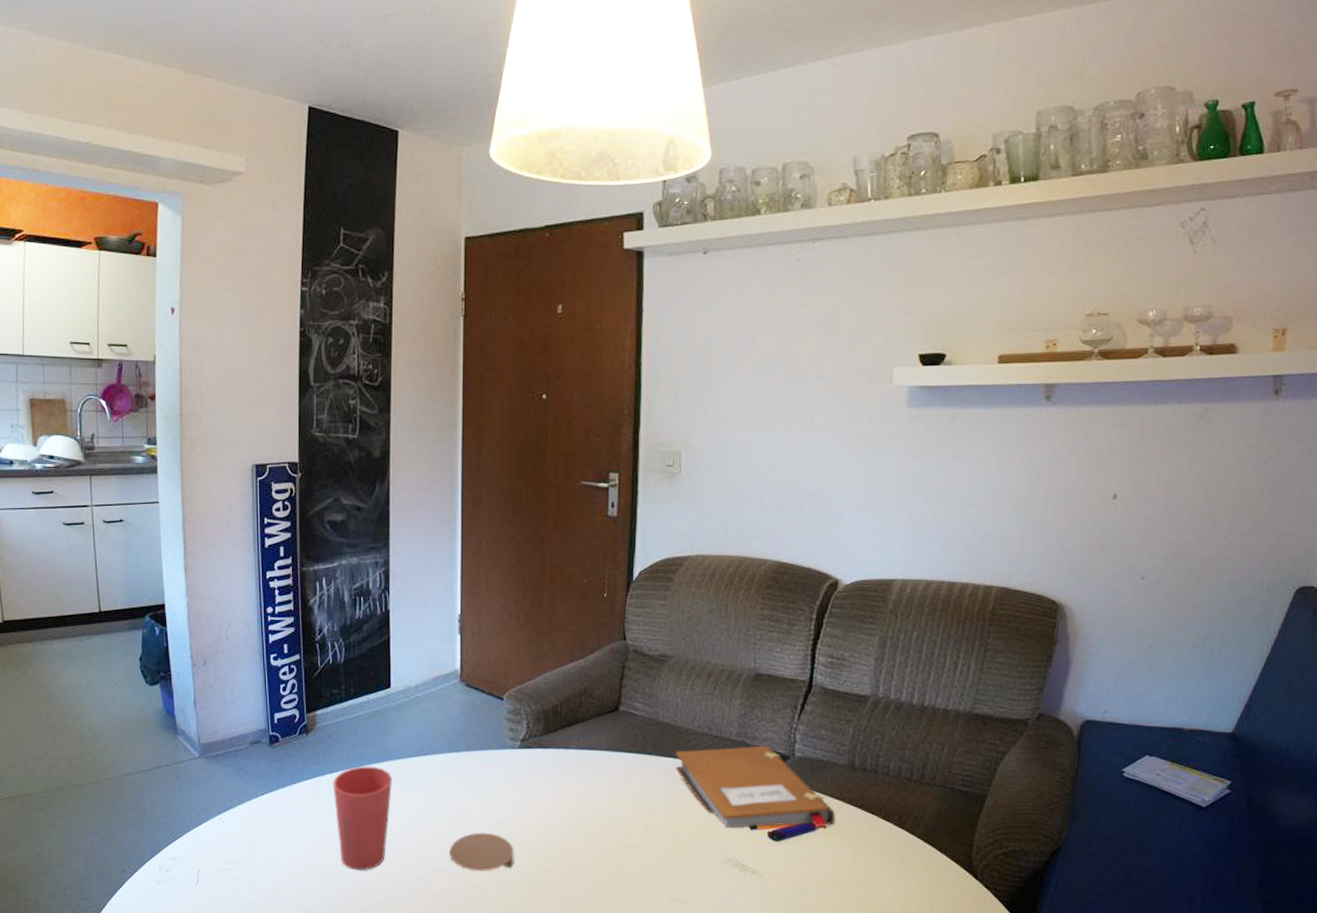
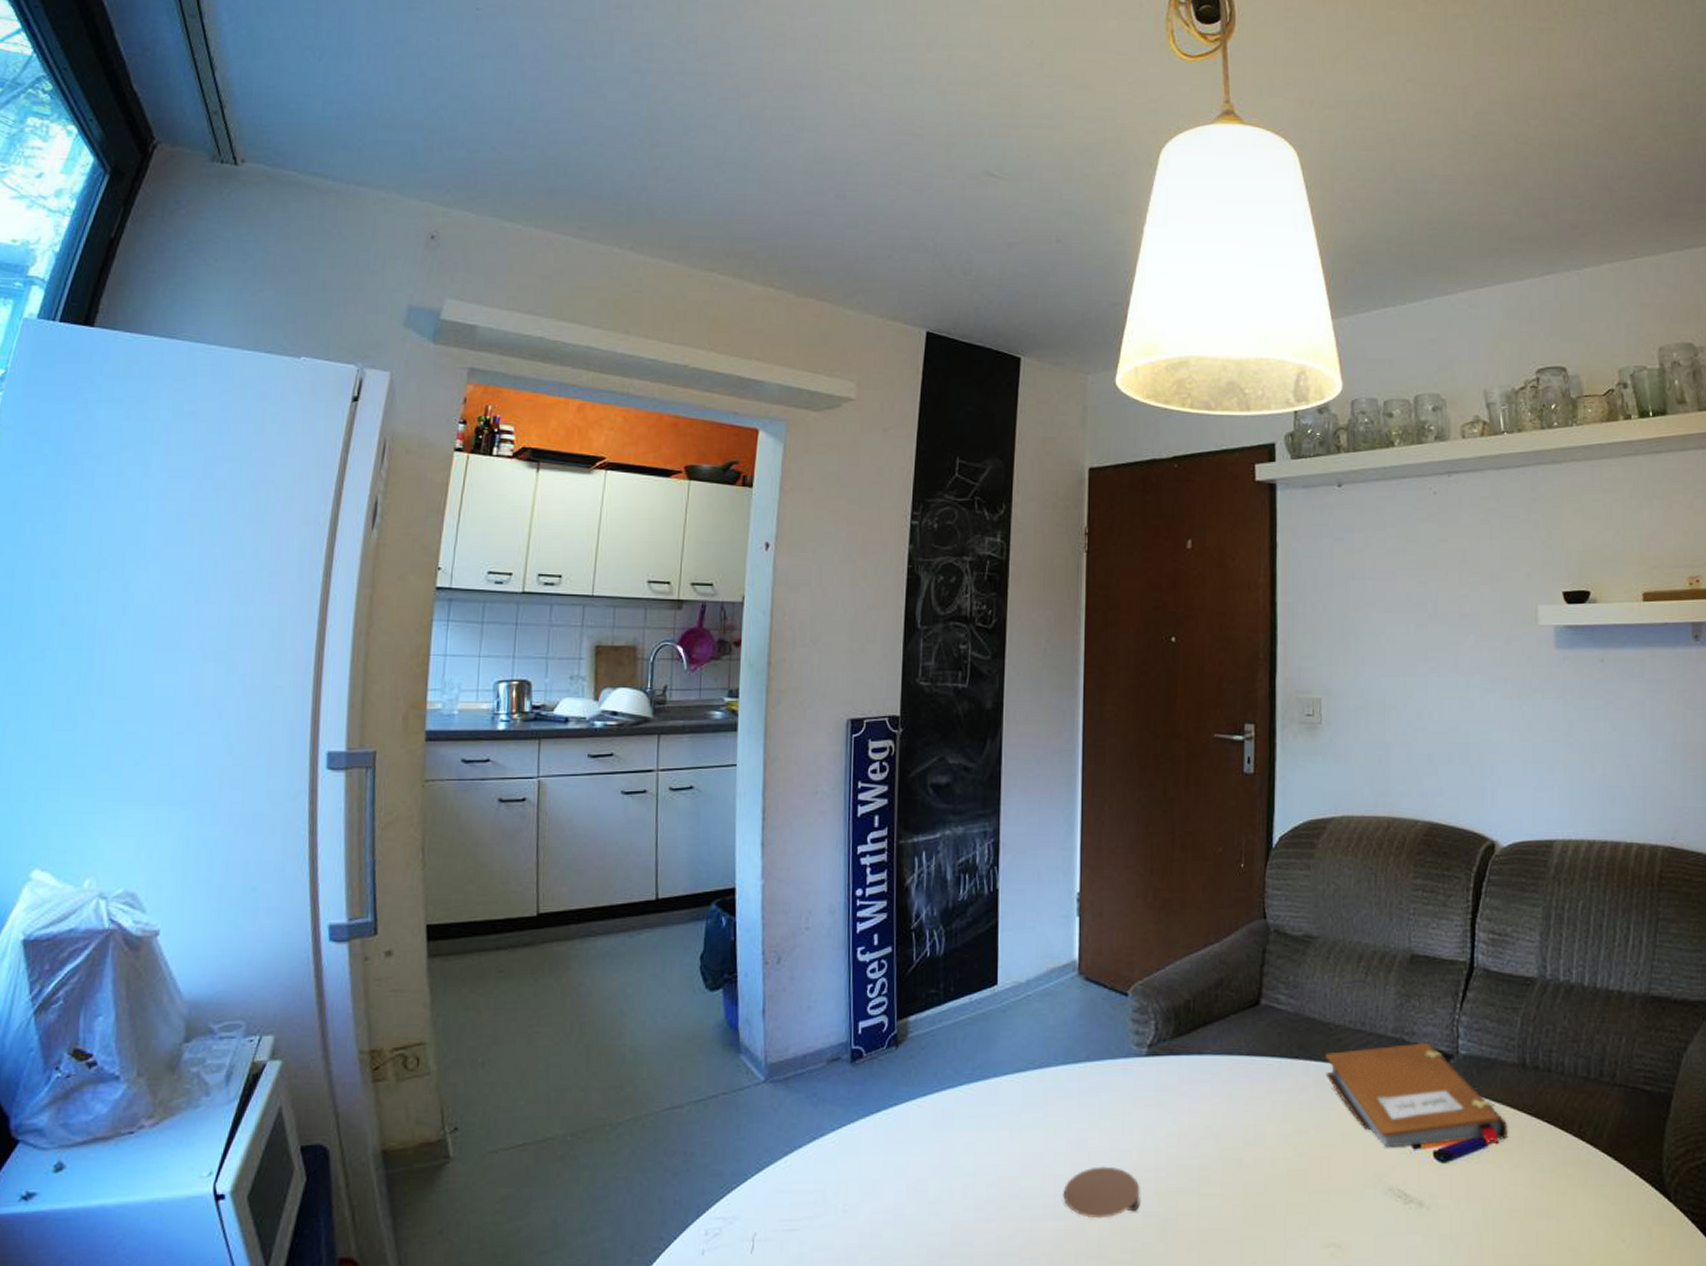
cup: present [333,766,393,871] -> none [925,1085,998,1224]

